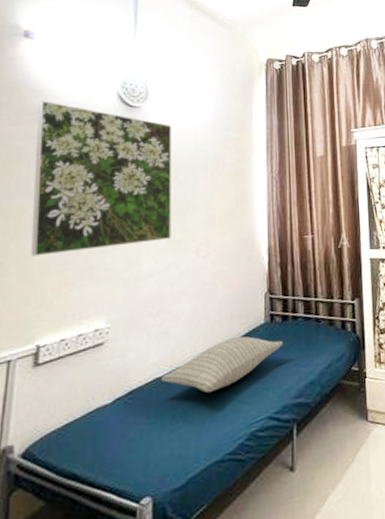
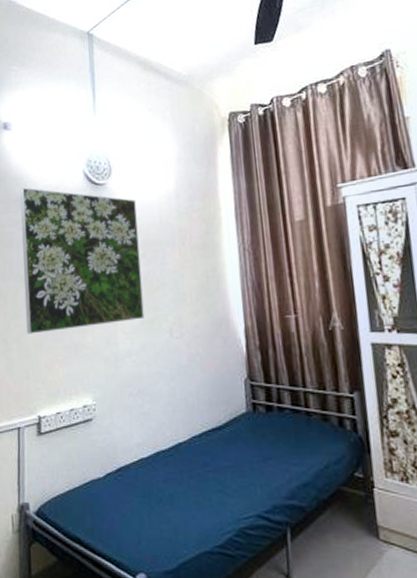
pillow: present [161,336,283,393] -> none [146,424,269,479]

